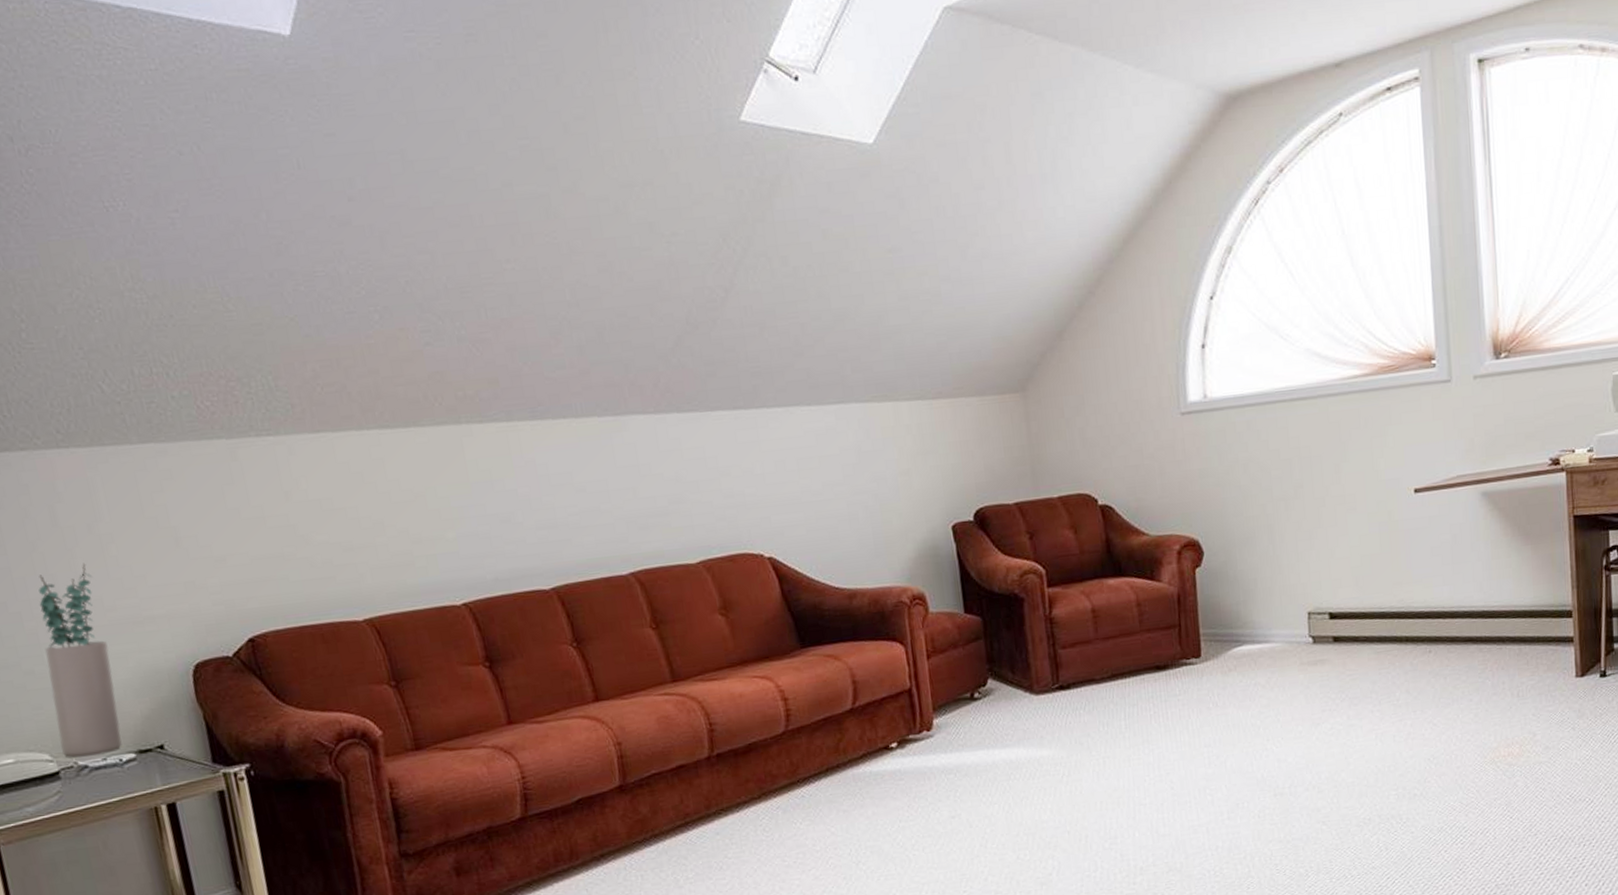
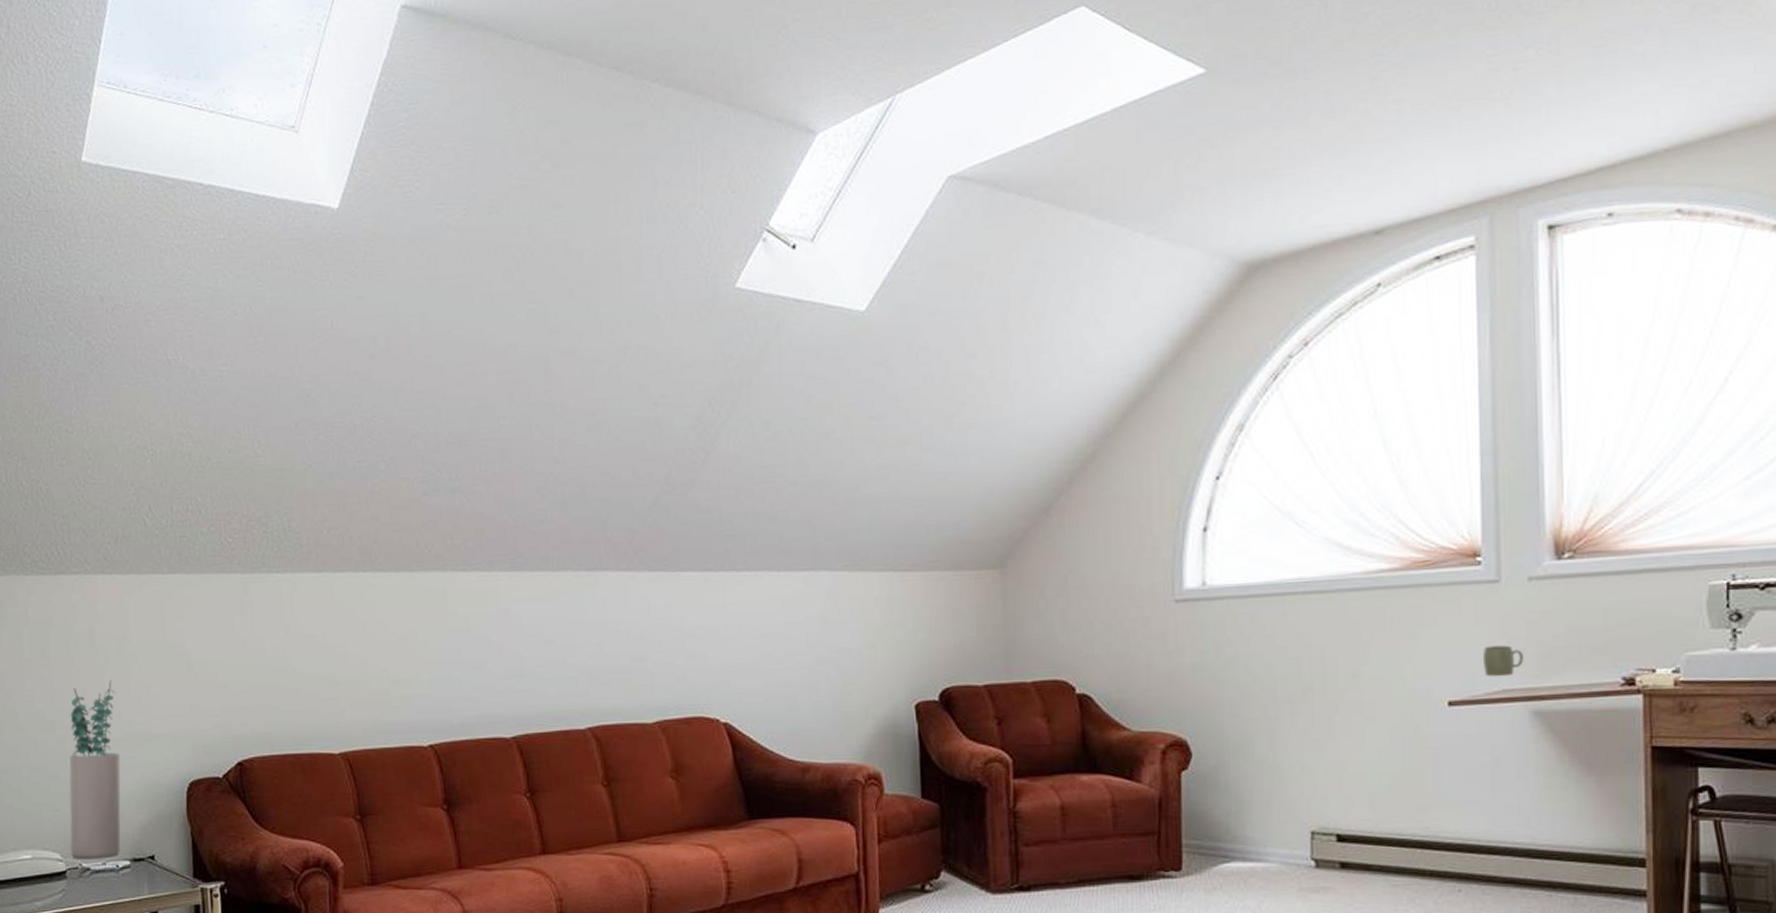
mug: none [1440,436,1473,466] -> present [1483,645,1524,677]

